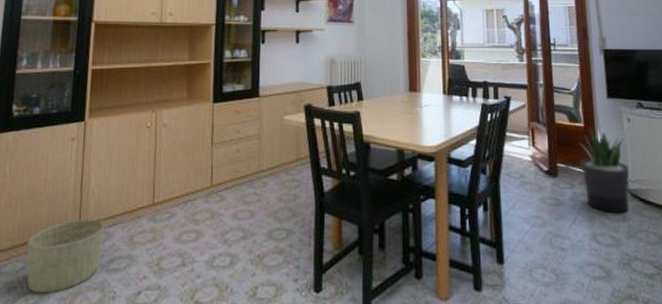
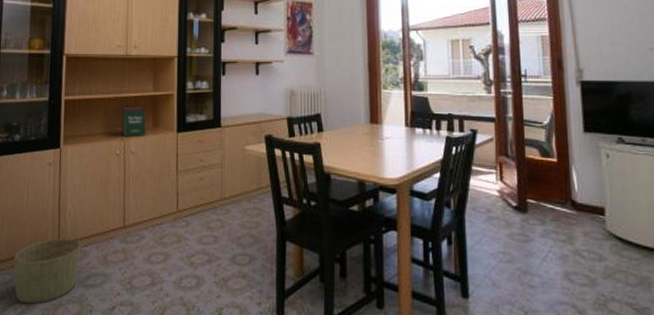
books: none [153,76,181,109] -> present [121,107,146,137]
planter: present [579,127,630,213] -> none [551,163,608,252]

